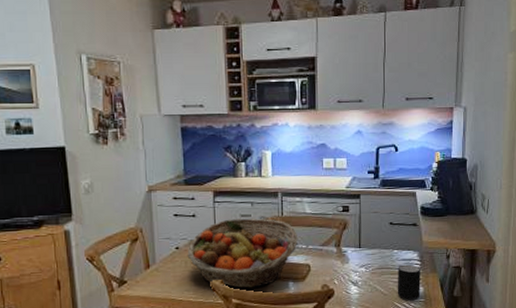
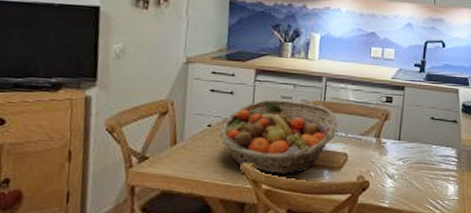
mug: present [397,264,421,299] -> none [432,161,457,196]

